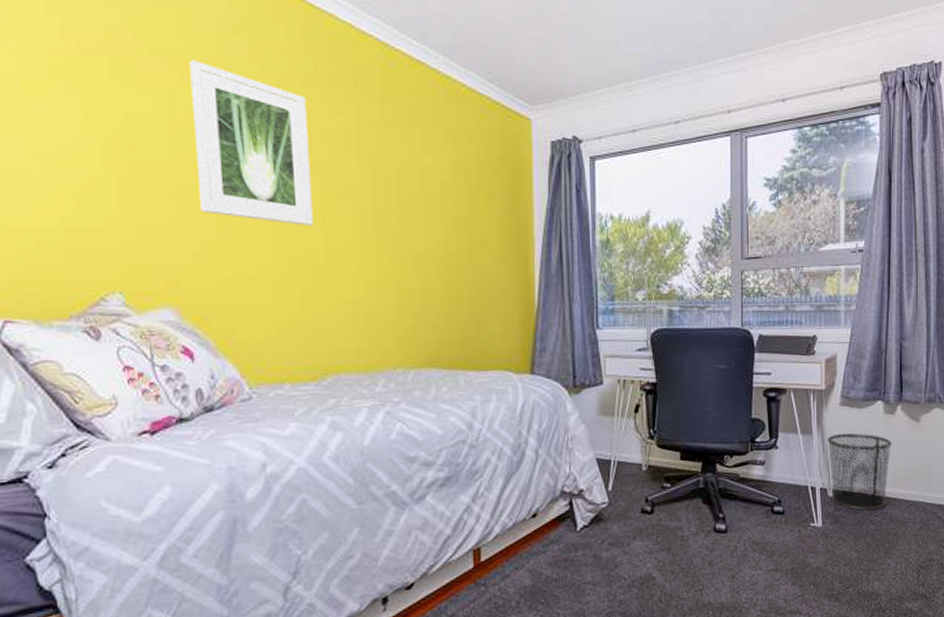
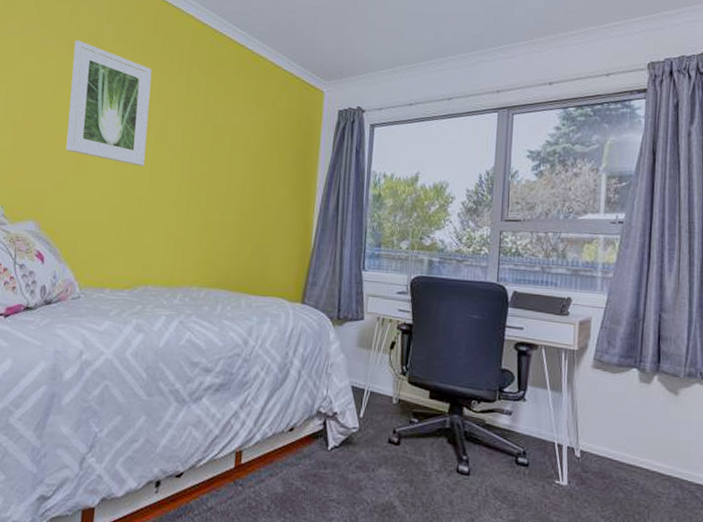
waste bin: present [827,433,893,511] -> none [577,395,648,479]

